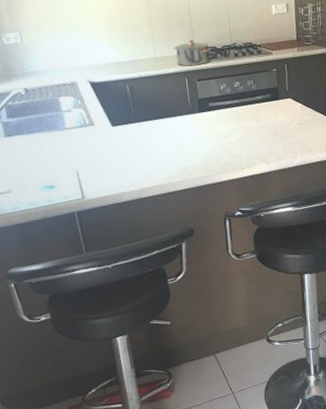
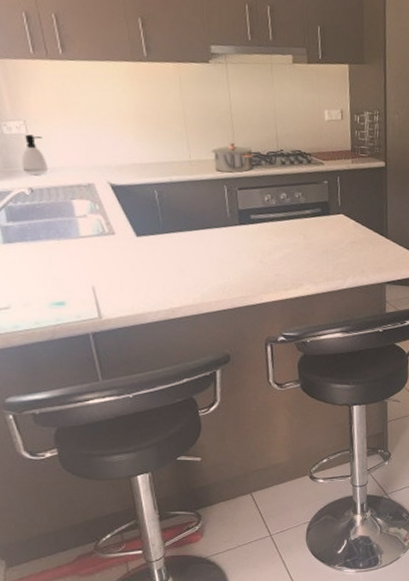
soap dispenser: none [18,43,39,78] -> present [22,134,48,176]

